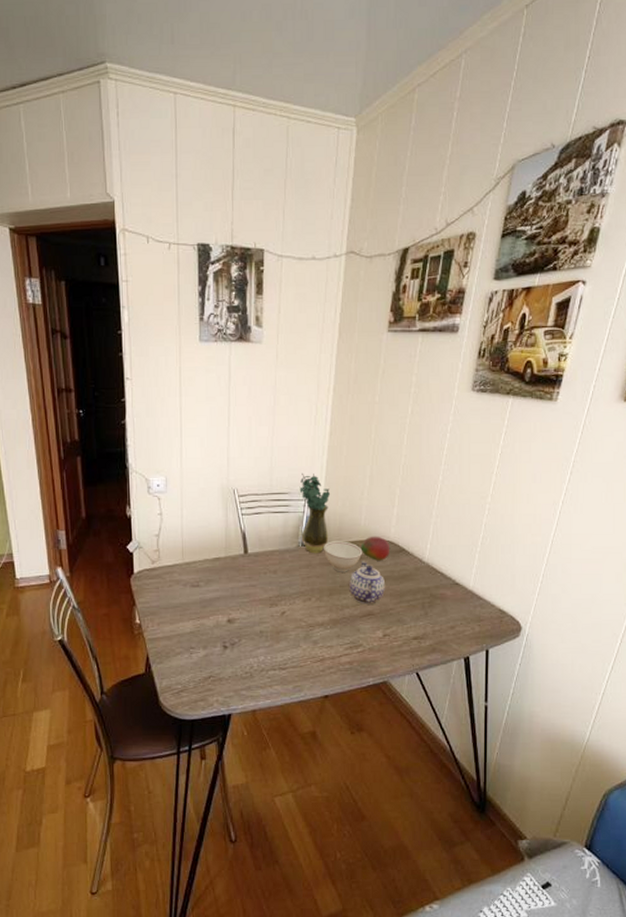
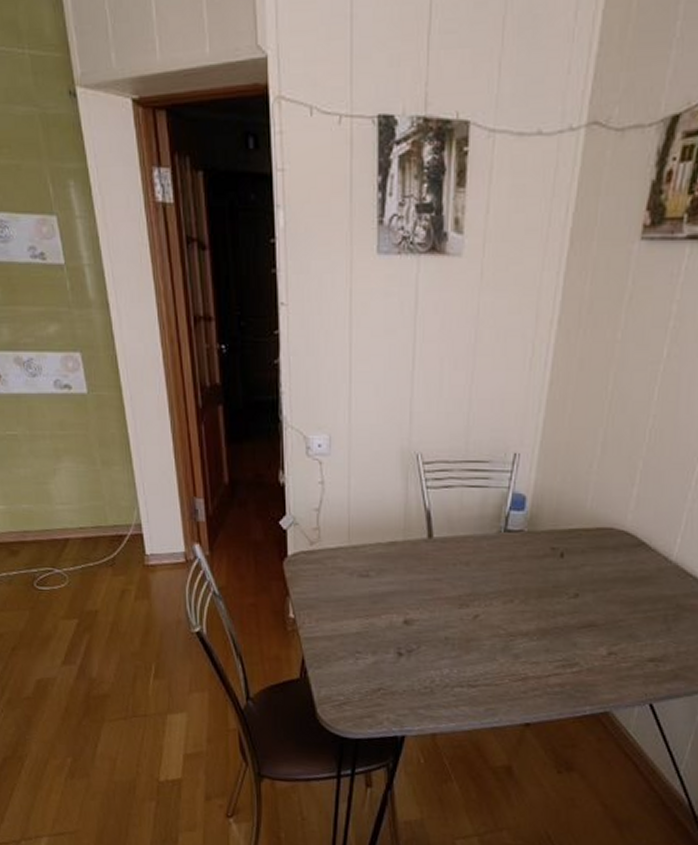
vase: present [299,472,331,554] -> none [504,435,547,543]
bowl: present [324,541,363,572] -> none [534,527,587,569]
teapot: present [348,561,386,604] -> none [564,555,616,613]
fruit: present [360,536,391,561] -> none [583,523,625,556]

